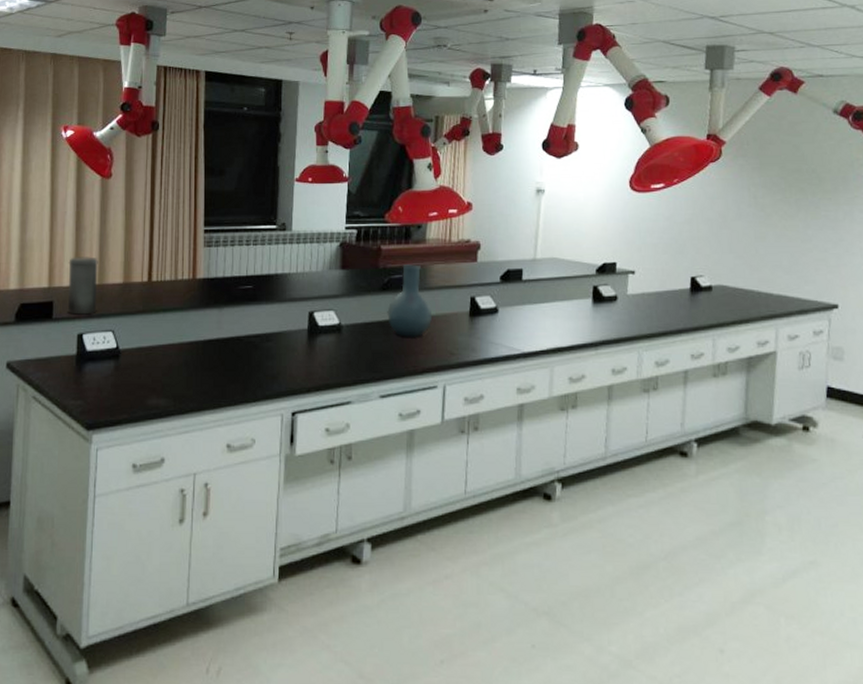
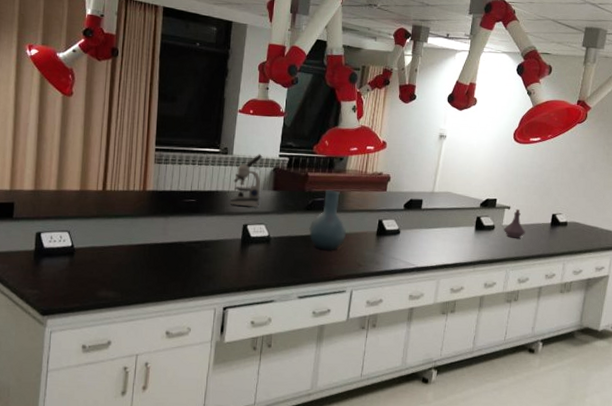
canister: present [67,257,98,315] -> none [27,164,57,216]
microscope: none [292,227,327,292] -> present [230,154,263,209]
flask: none [629,273,658,310] -> present [504,208,525,238]

